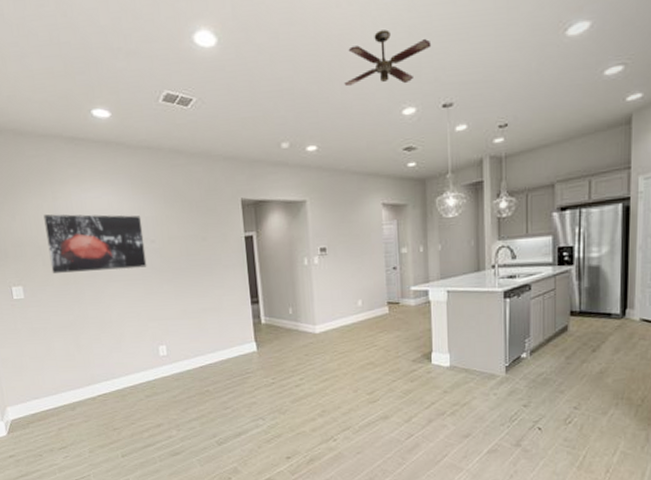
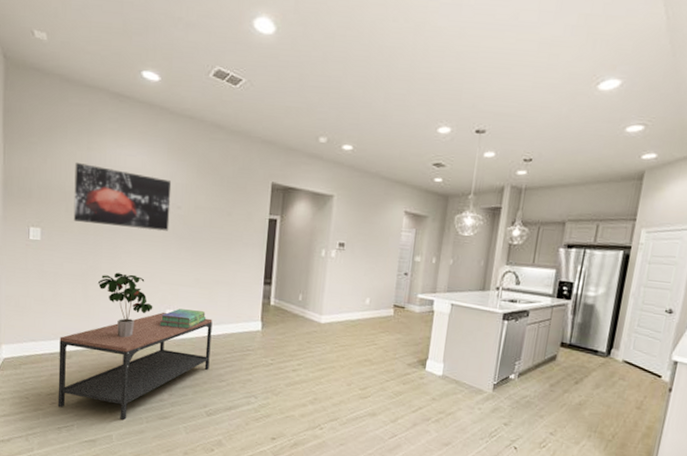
coffee table: none [60,348,212,463] -> present [57,312,213,421]
potted plant: none [87,316,146,381] -> present [97,272,153,338]
stack of books: none [154,342,200,363] -> present [159,308,207,329]
ceiling fan: present [344,29,432,87] -> none [388,50,475,104]

